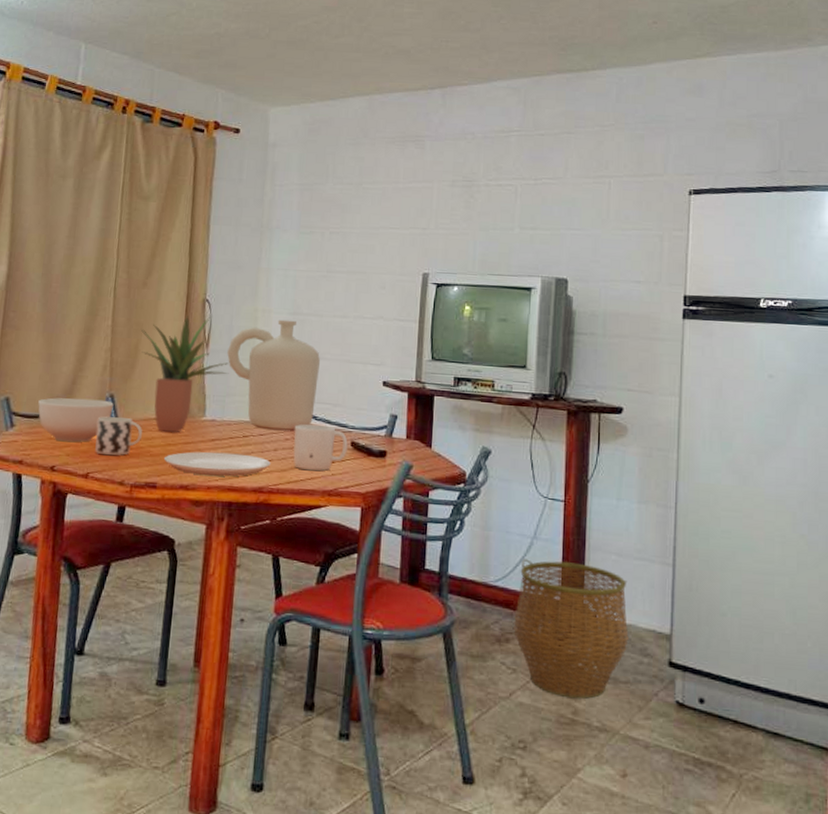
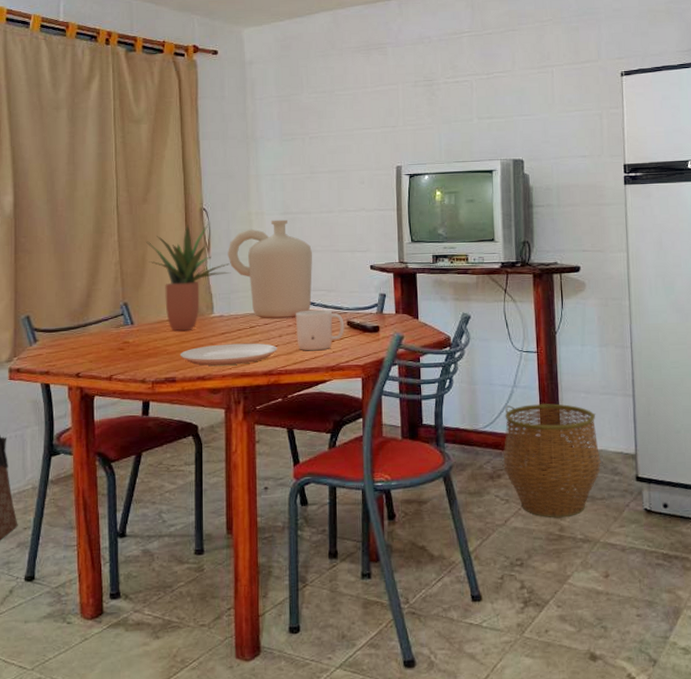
bowl: present [38,398,114,443] -> none [57,308,128,350]
cup: present [95,416,143,456] -> none [114,322,158,358]

